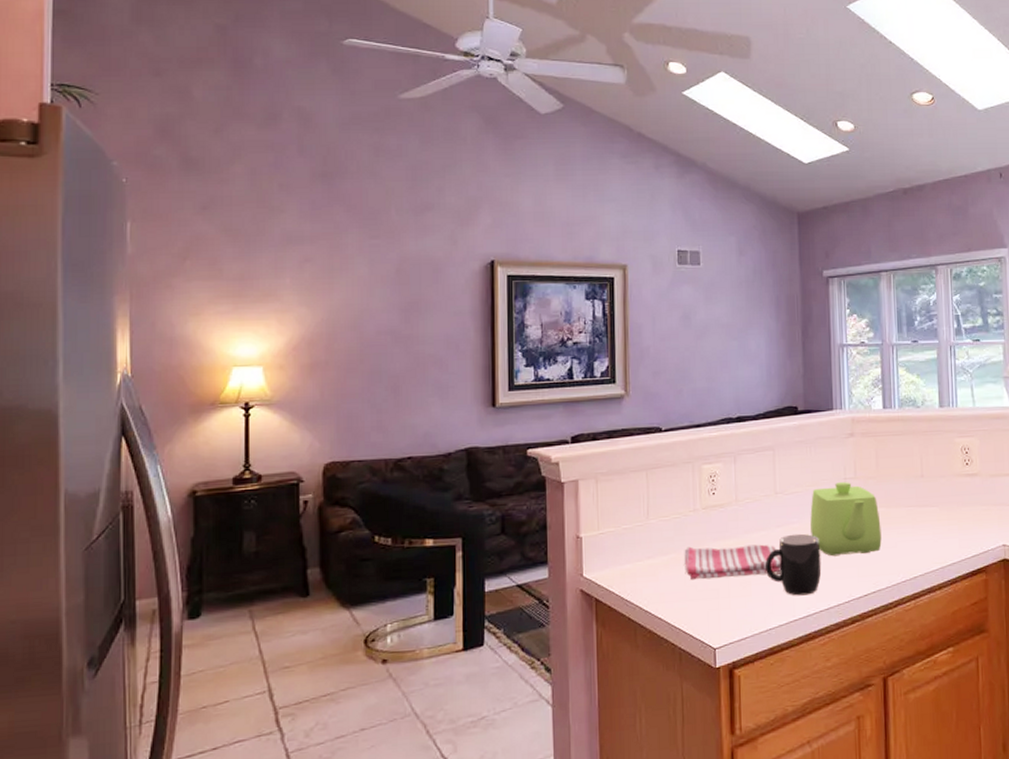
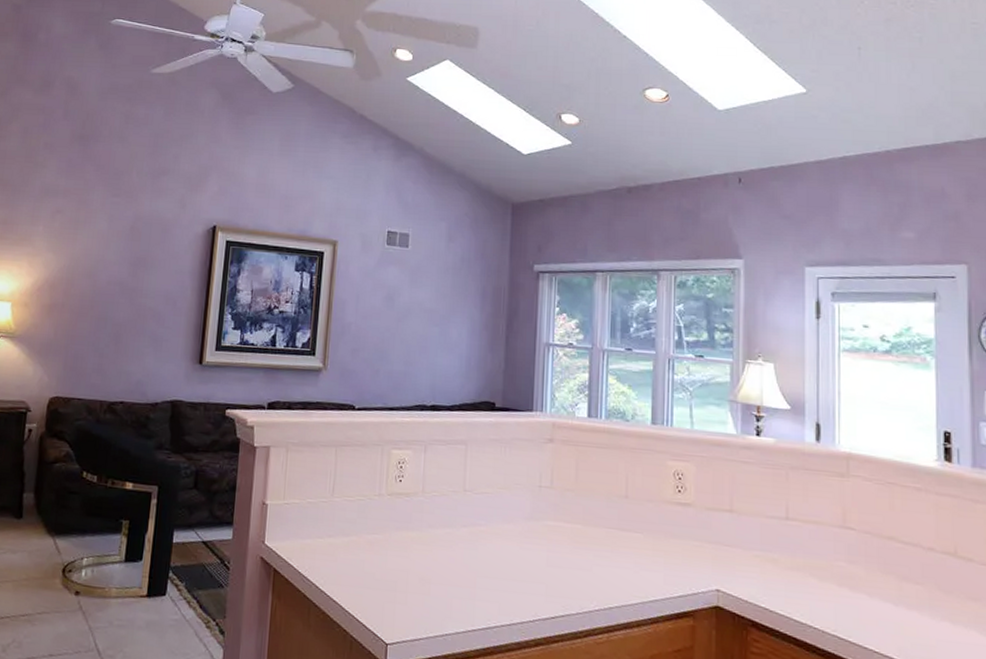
dish towel: present [684,544,781,581] -> none [364,531,463,575]
mug: present [765,533,822,596] -> none [447,537,508,606]
teapot: present [810,482,882,557] -> none [498,489,576,572]

